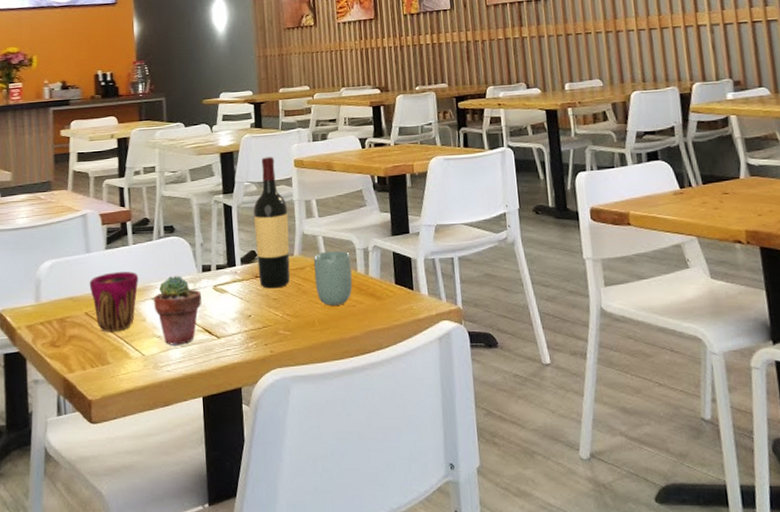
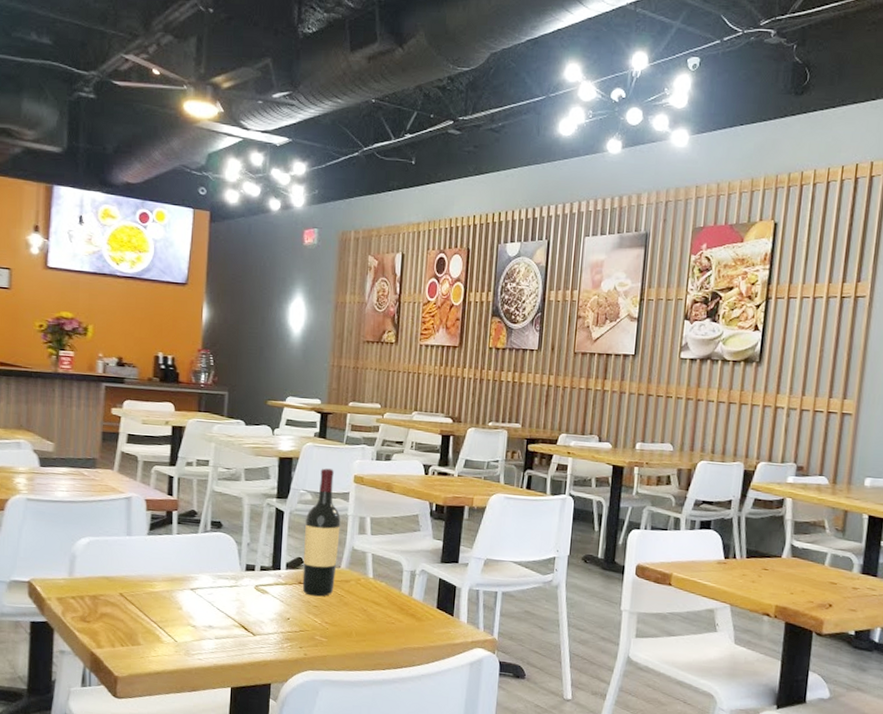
cup: present [89,272,139,332] -> none [127,558,180,616]
potted succulent: present [154,276,202,345] -> none [192,570,242,637]
cup: present [313,250,353,306] -> none [357,568,397,621]

